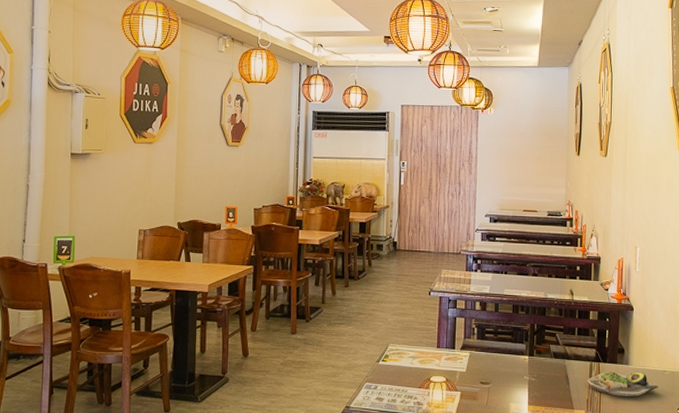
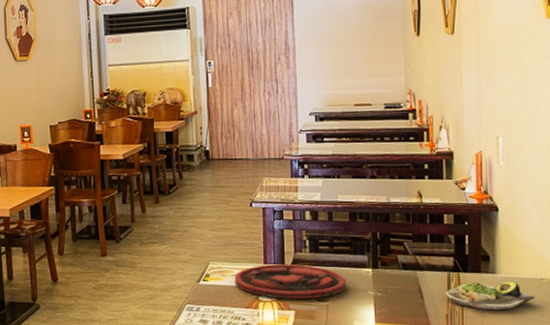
plate: none [410,348,506,381] -> present [234,264,346,299]

